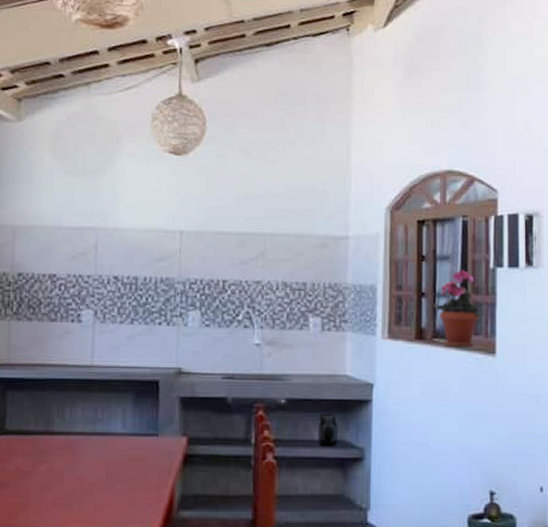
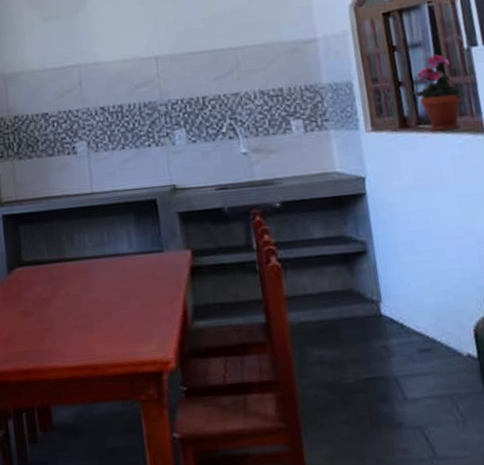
jar: present [316,414,340,447] -> none [313,211,338,245]

